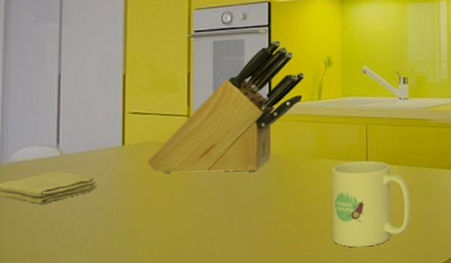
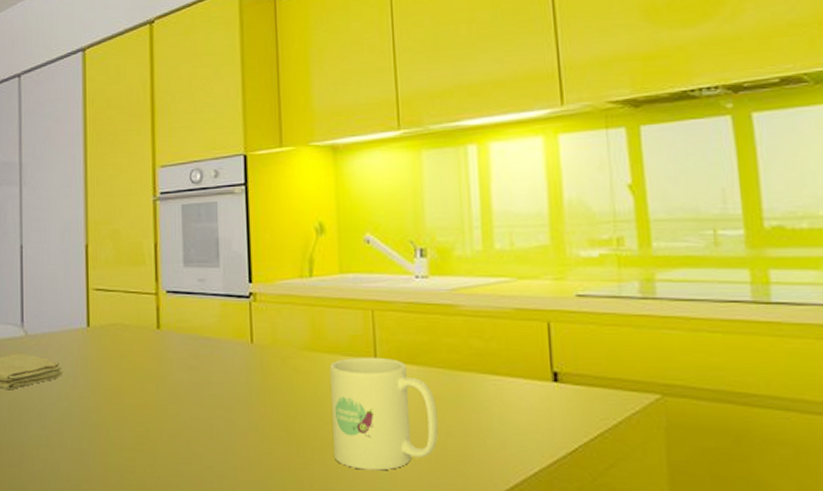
knife block: present [147,40,305,173] -> none [114,202,291,366]

